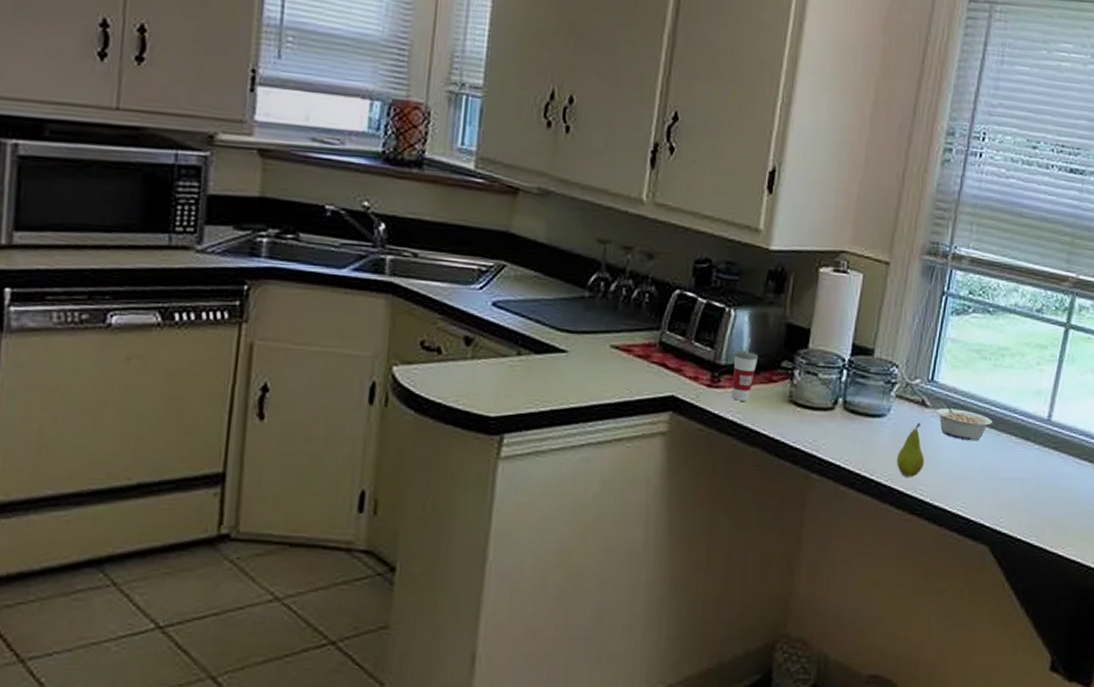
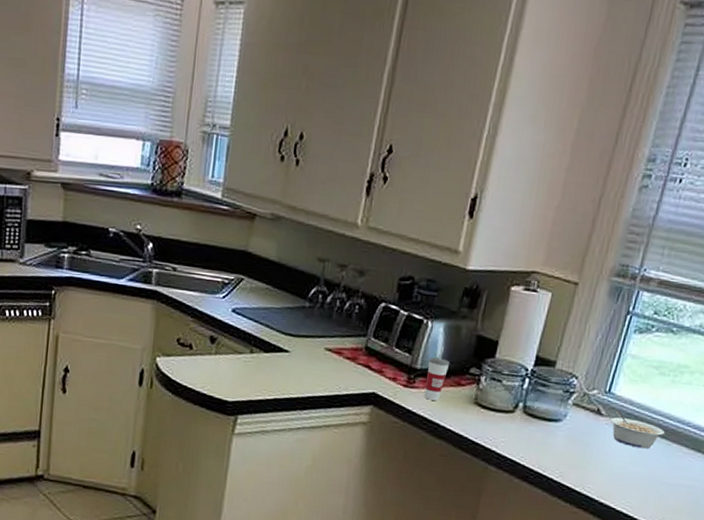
fruit: present [896,422,925,477] -> none [568,428,595,476]

